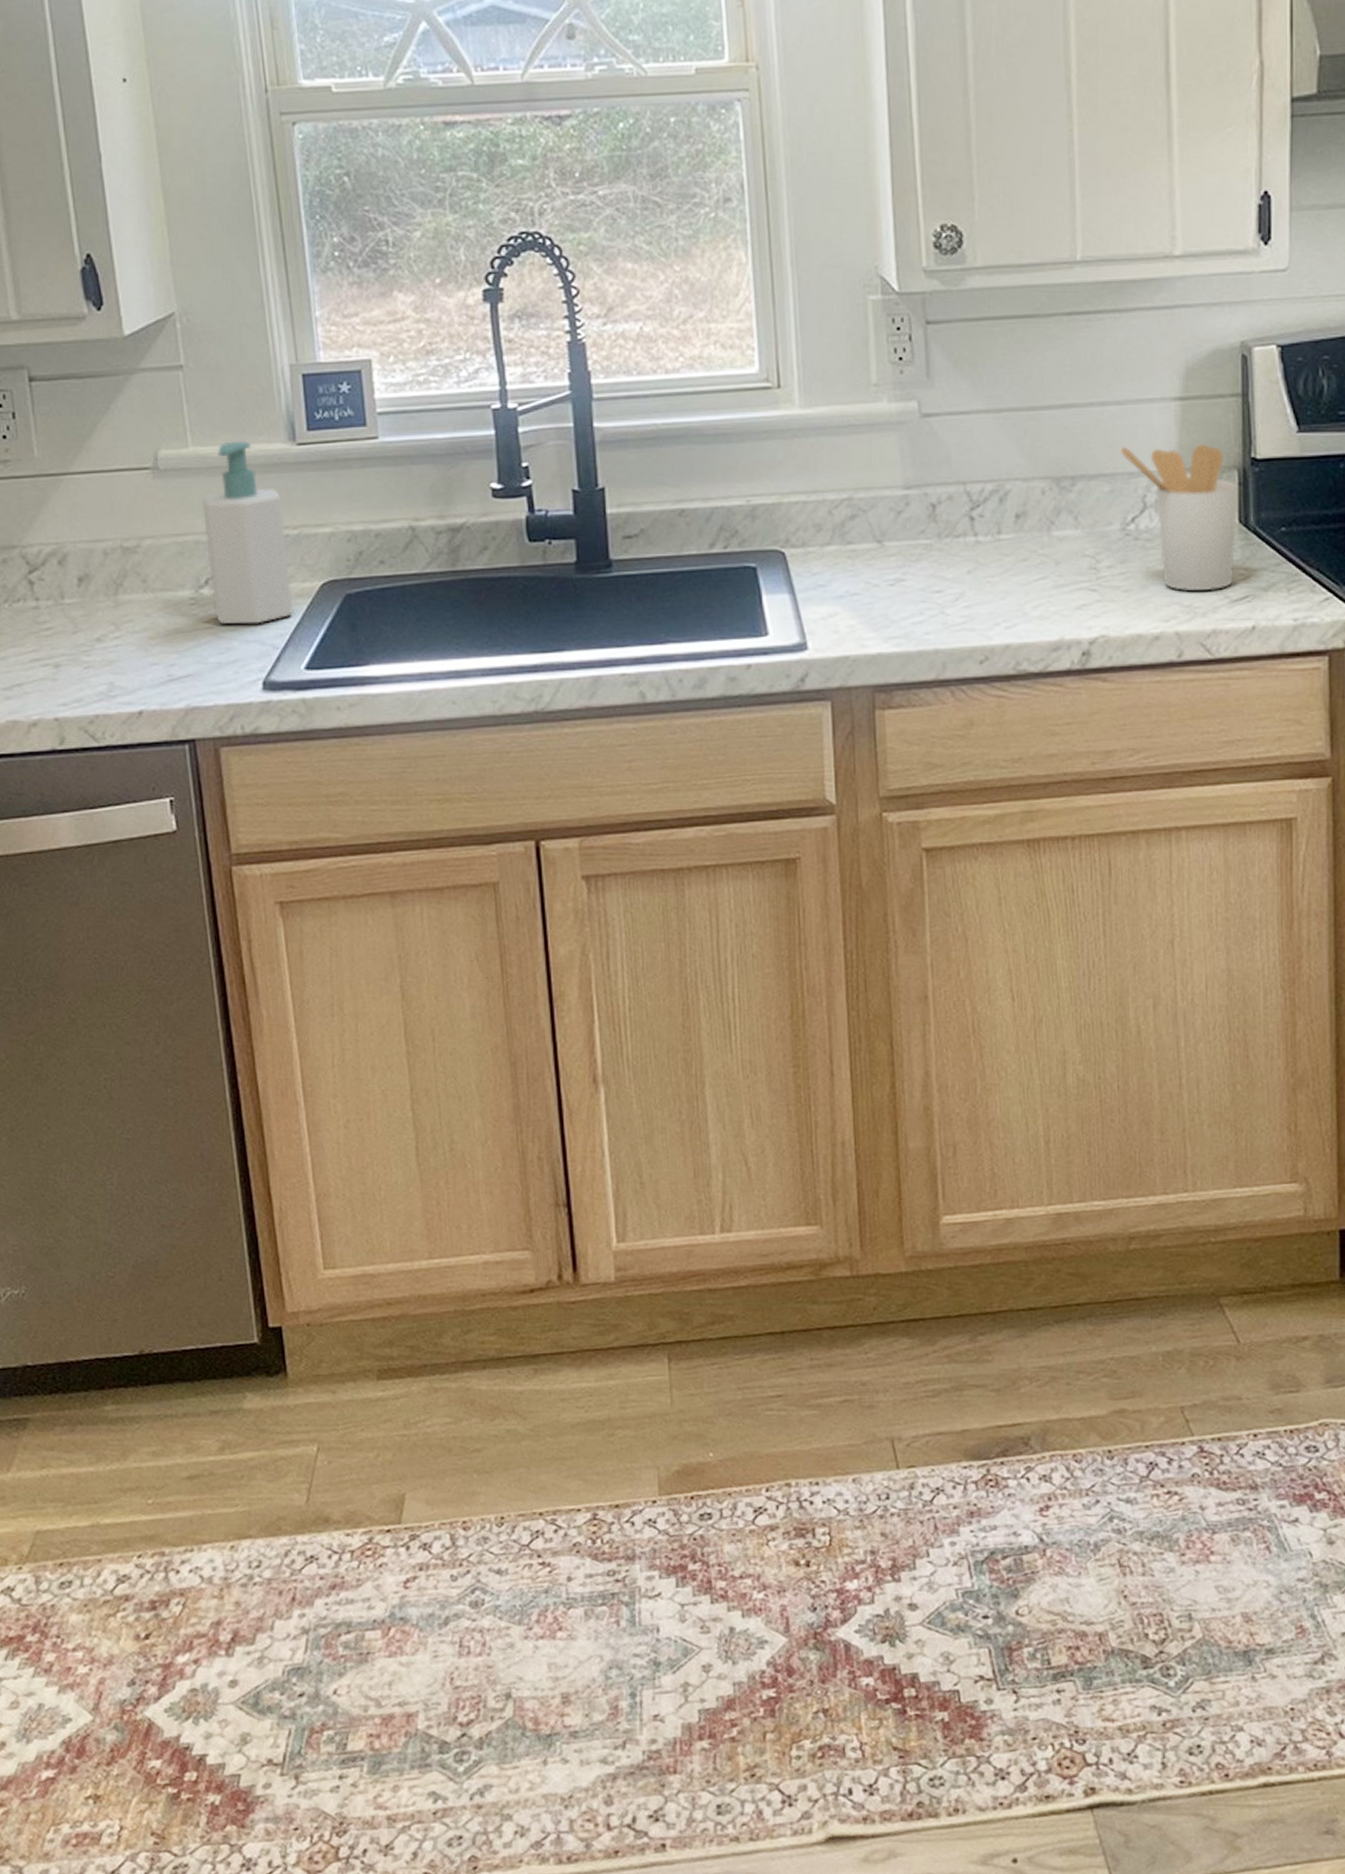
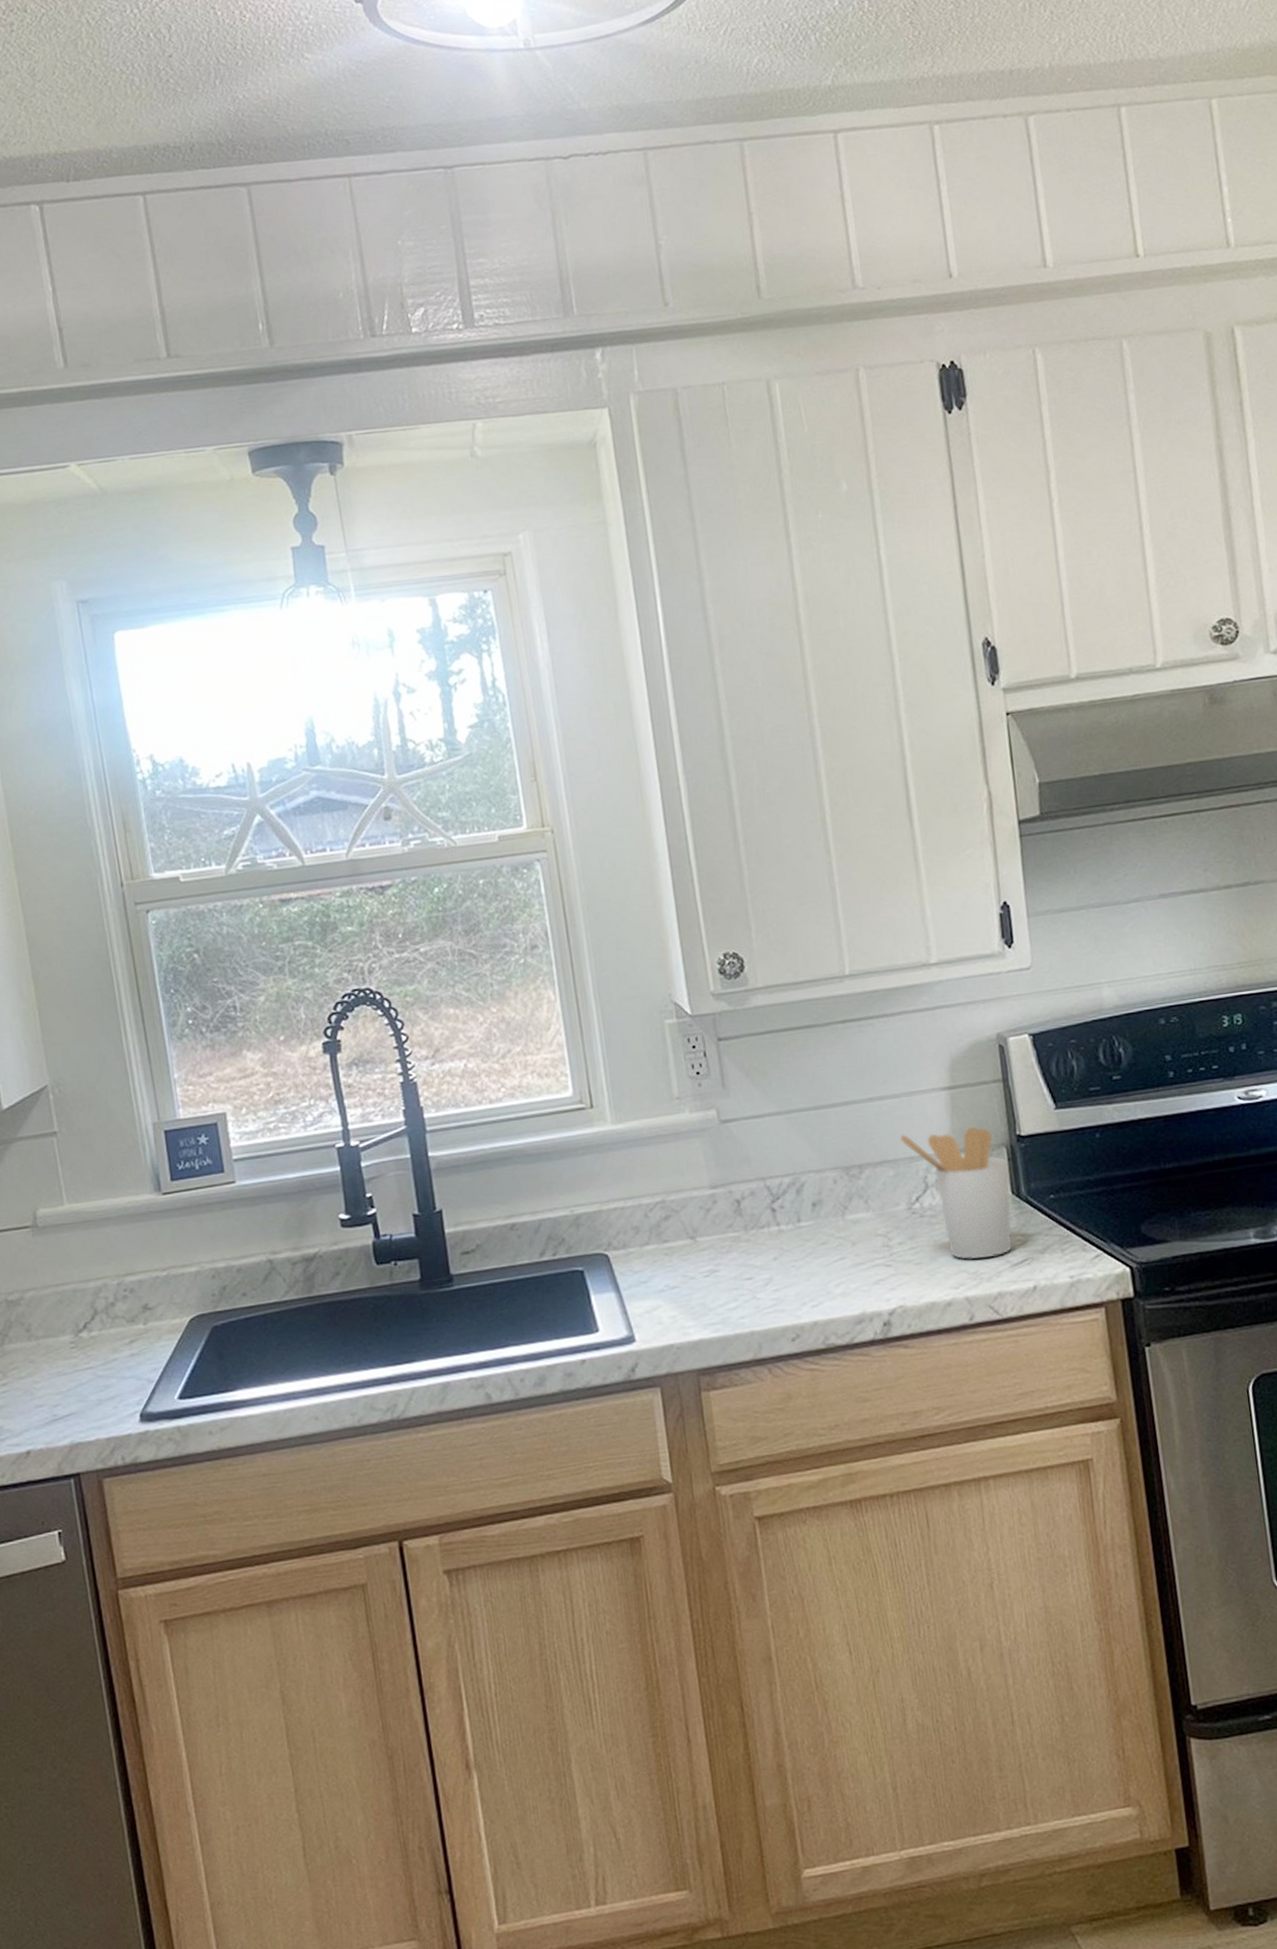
soap bottle: present [201,441,294,624] -> none [78,1195,166,1364]

